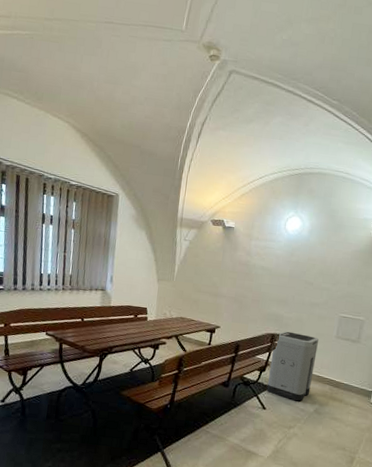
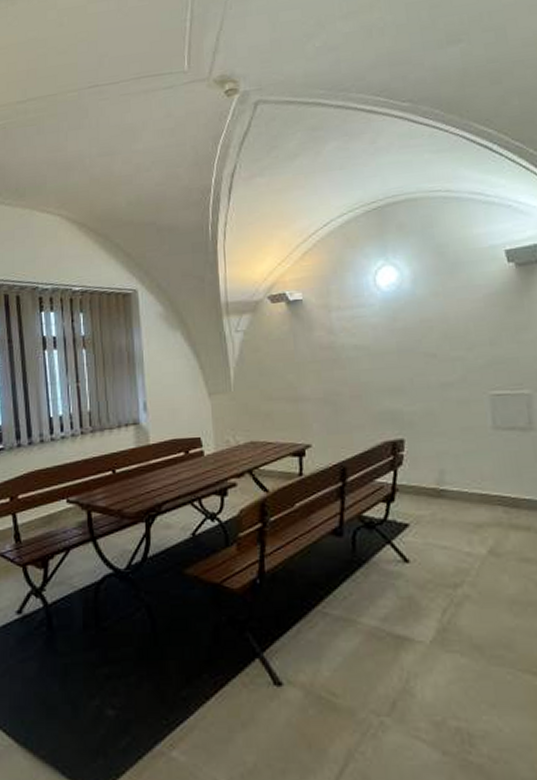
trash can: present [266,331,319,402] -> none [398,432,474,541]

